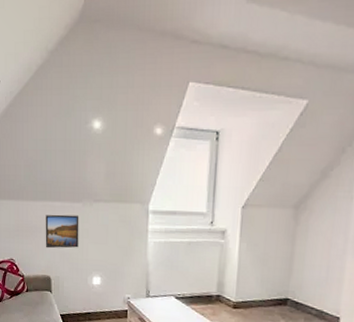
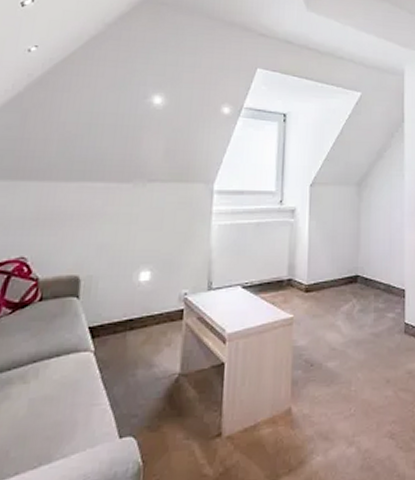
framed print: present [45,214,79,249] -> none [76,197,128,240]

